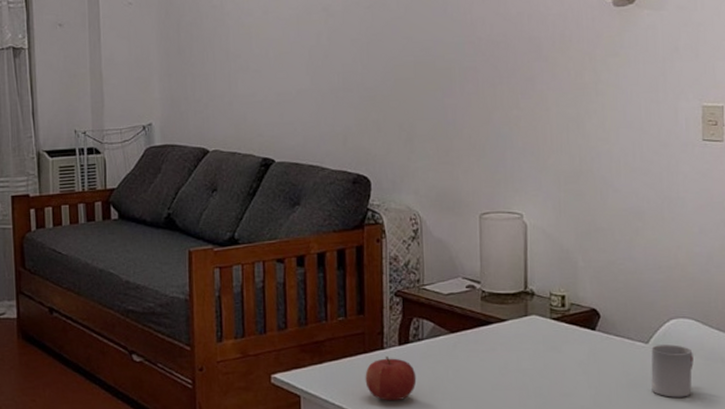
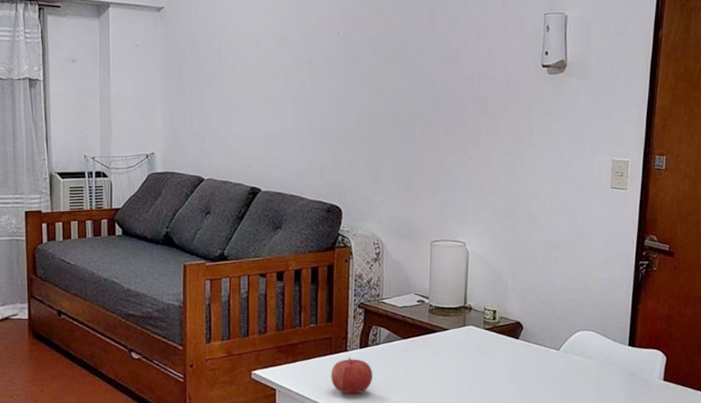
cup: present [651,345,694,398] -> none [560,352,593,394]

